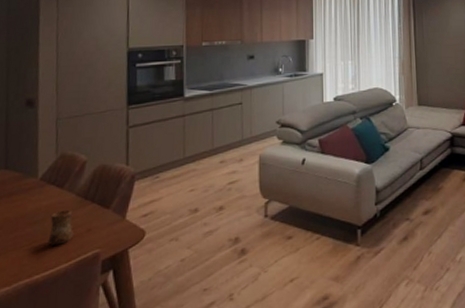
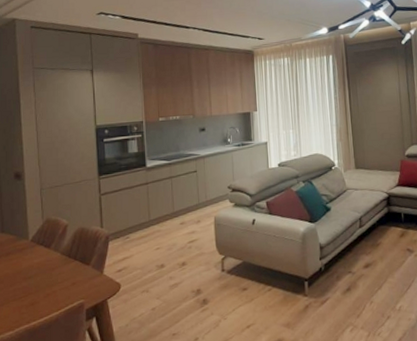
cup: present [48,209,74,245] -> none [41,266,62,297]

